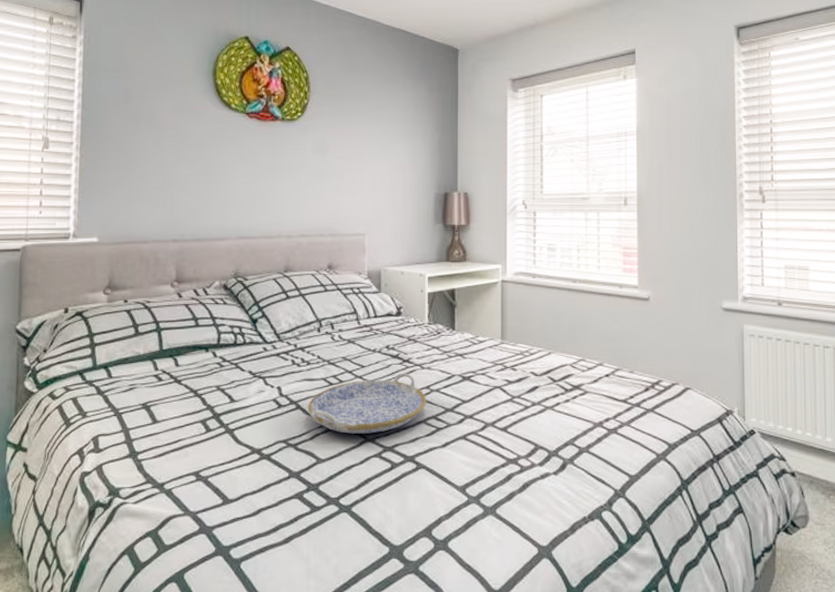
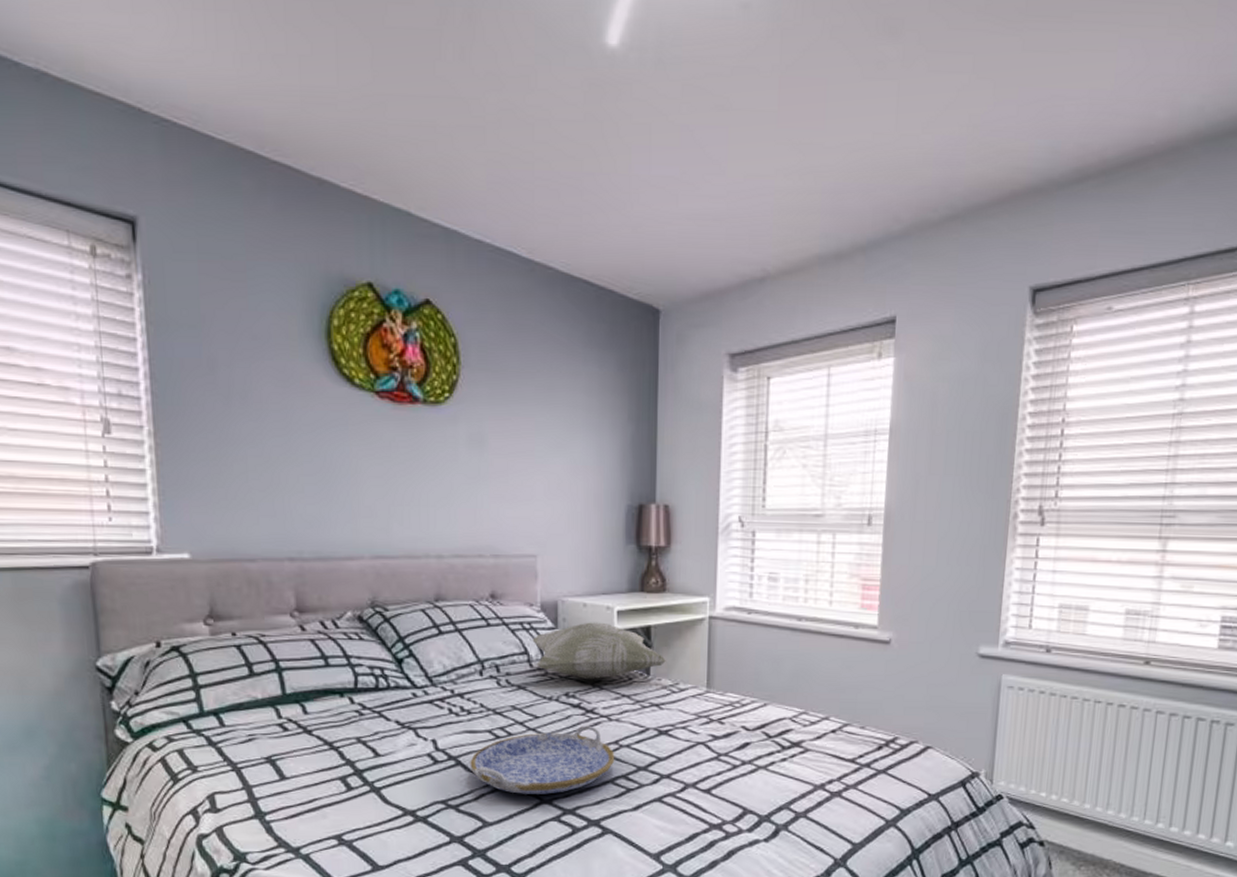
decorative pillow: none [360,286,468,335] -> present [532,622,666,680]

